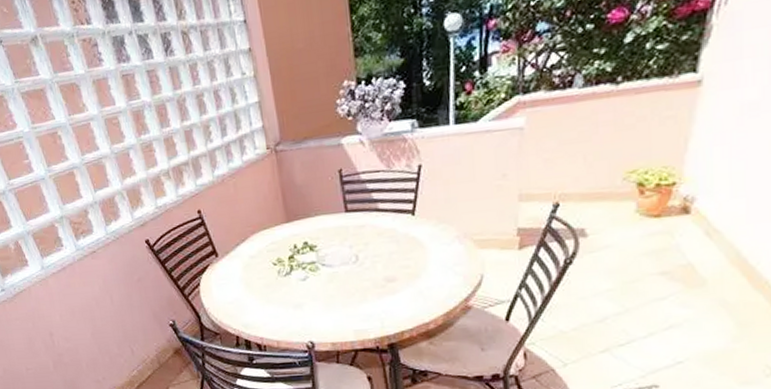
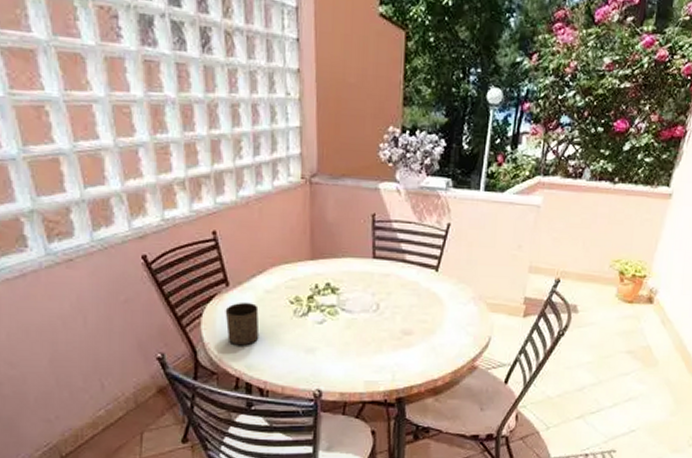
cup: none [218,269,251,308] -> present [225,303,260,346]

